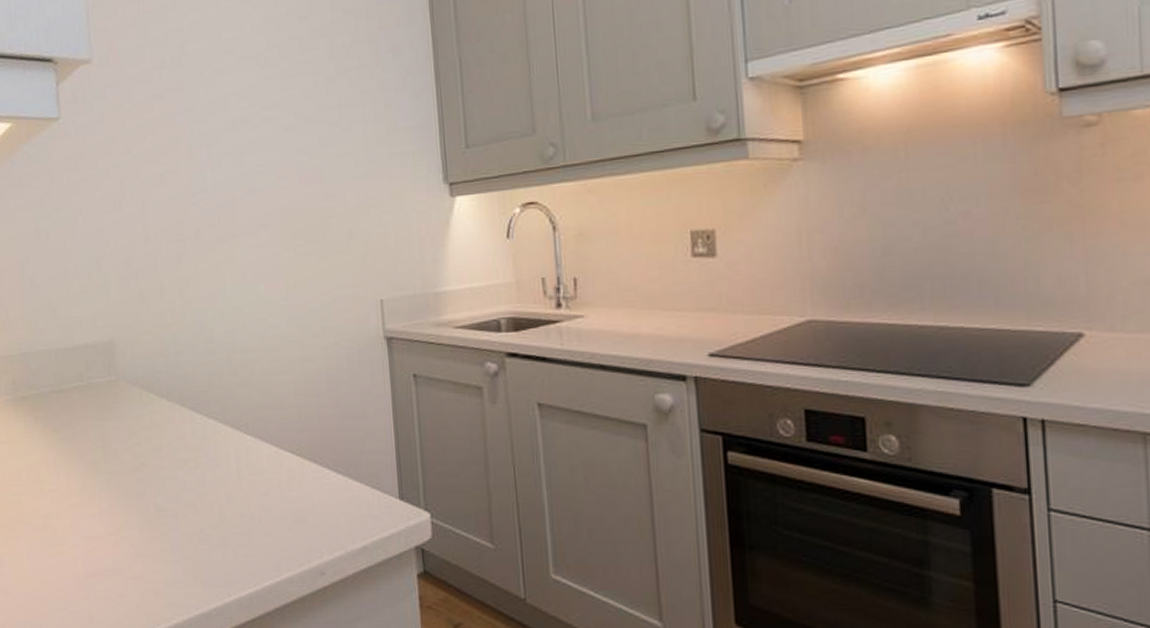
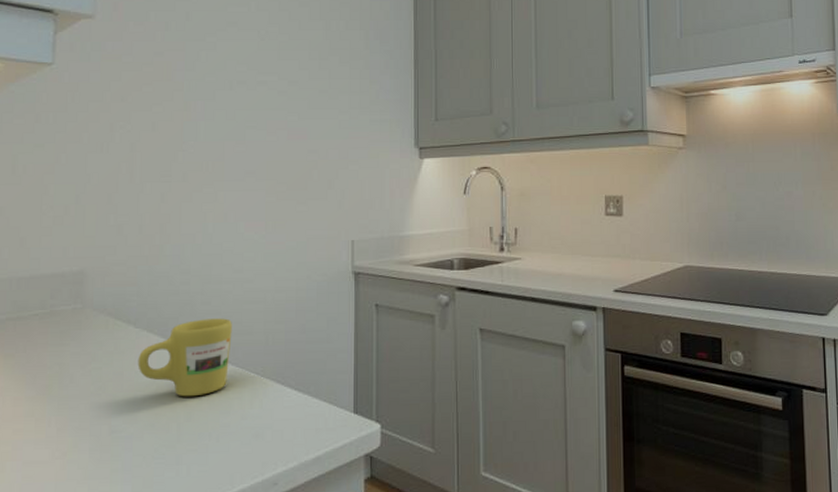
mug: none [173,391,263,476] -> present [137,318,232,397]

